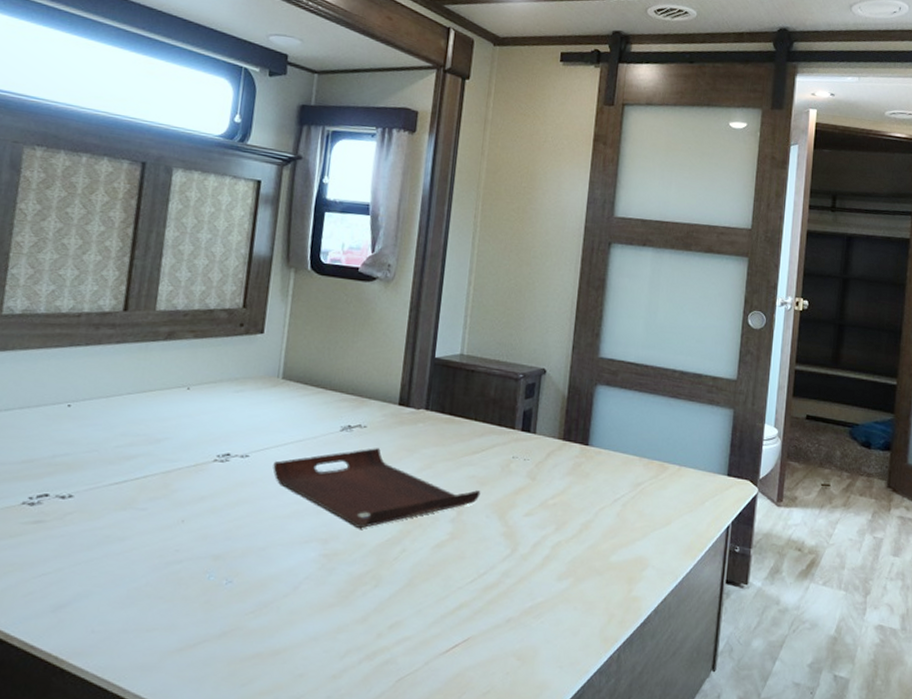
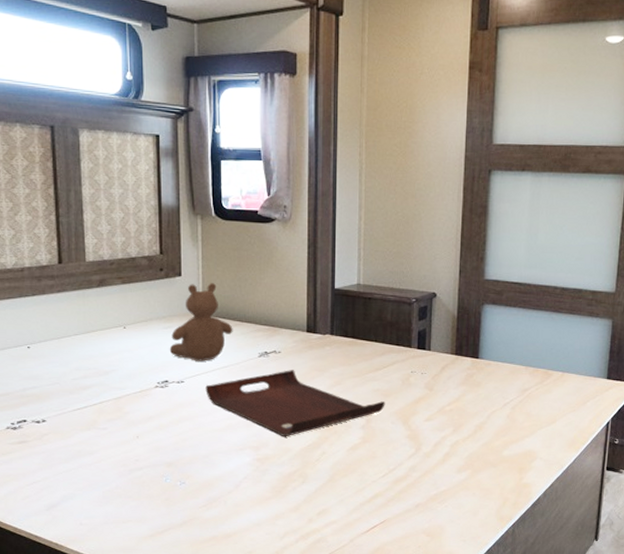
teddy bear: none [237,343,315,433] -> present [169,283,233,361]

